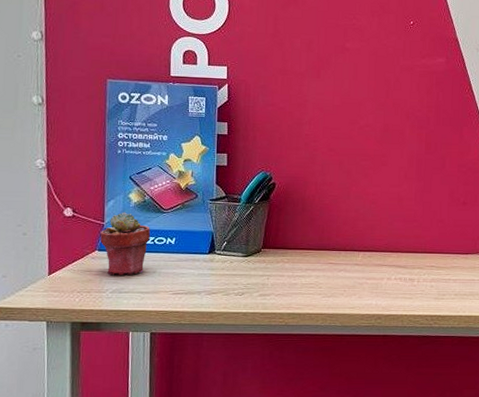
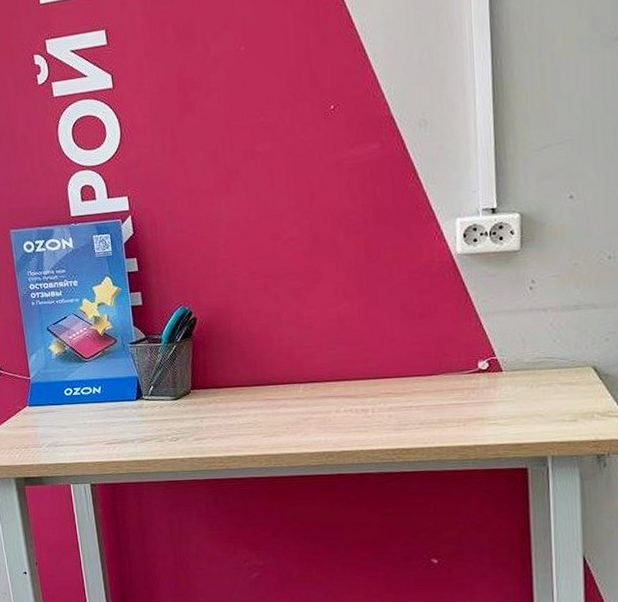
potted succulent: present [100,212,150,276] -> none [27,365,76,430]

